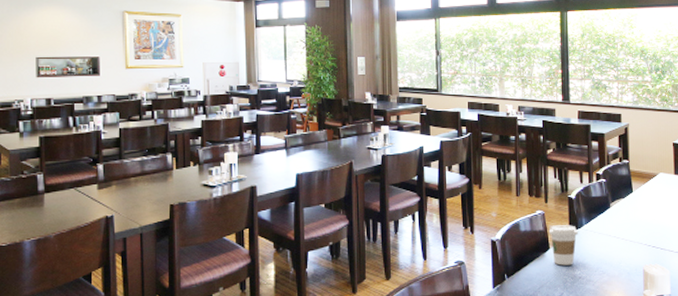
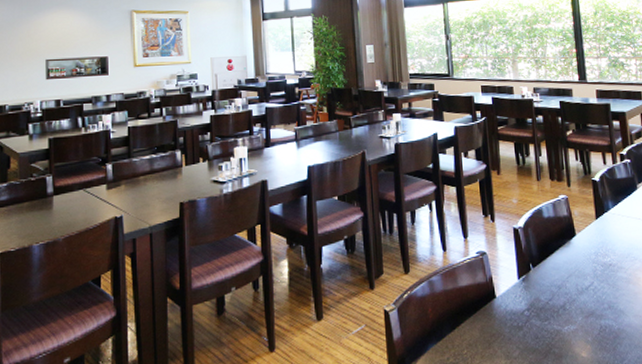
coffee cup: present [548,225,579,266] -> none [573,209,606,253]

